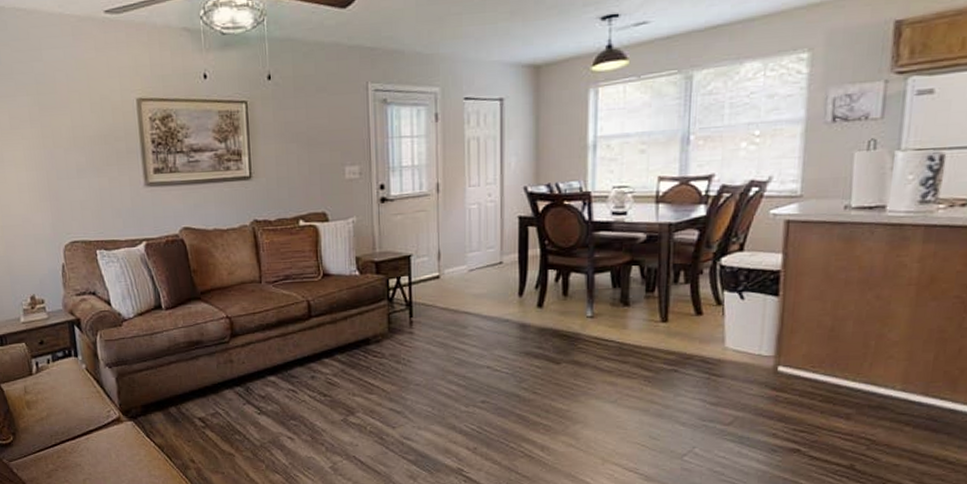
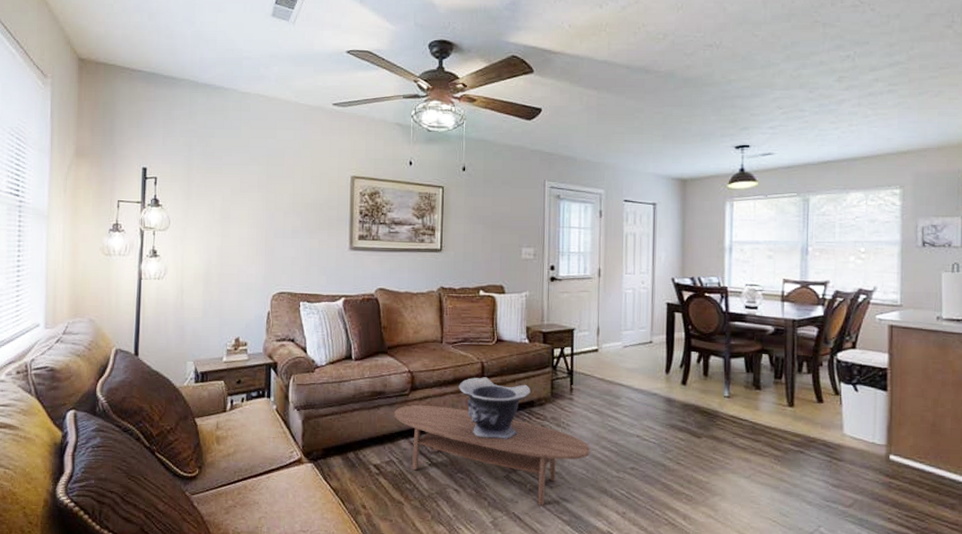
coffee table: none [215,351,435,447] -> present [394,404,590,506]
decorative bowl: none [284,316,365,382] -> present [459,377,530,439]

